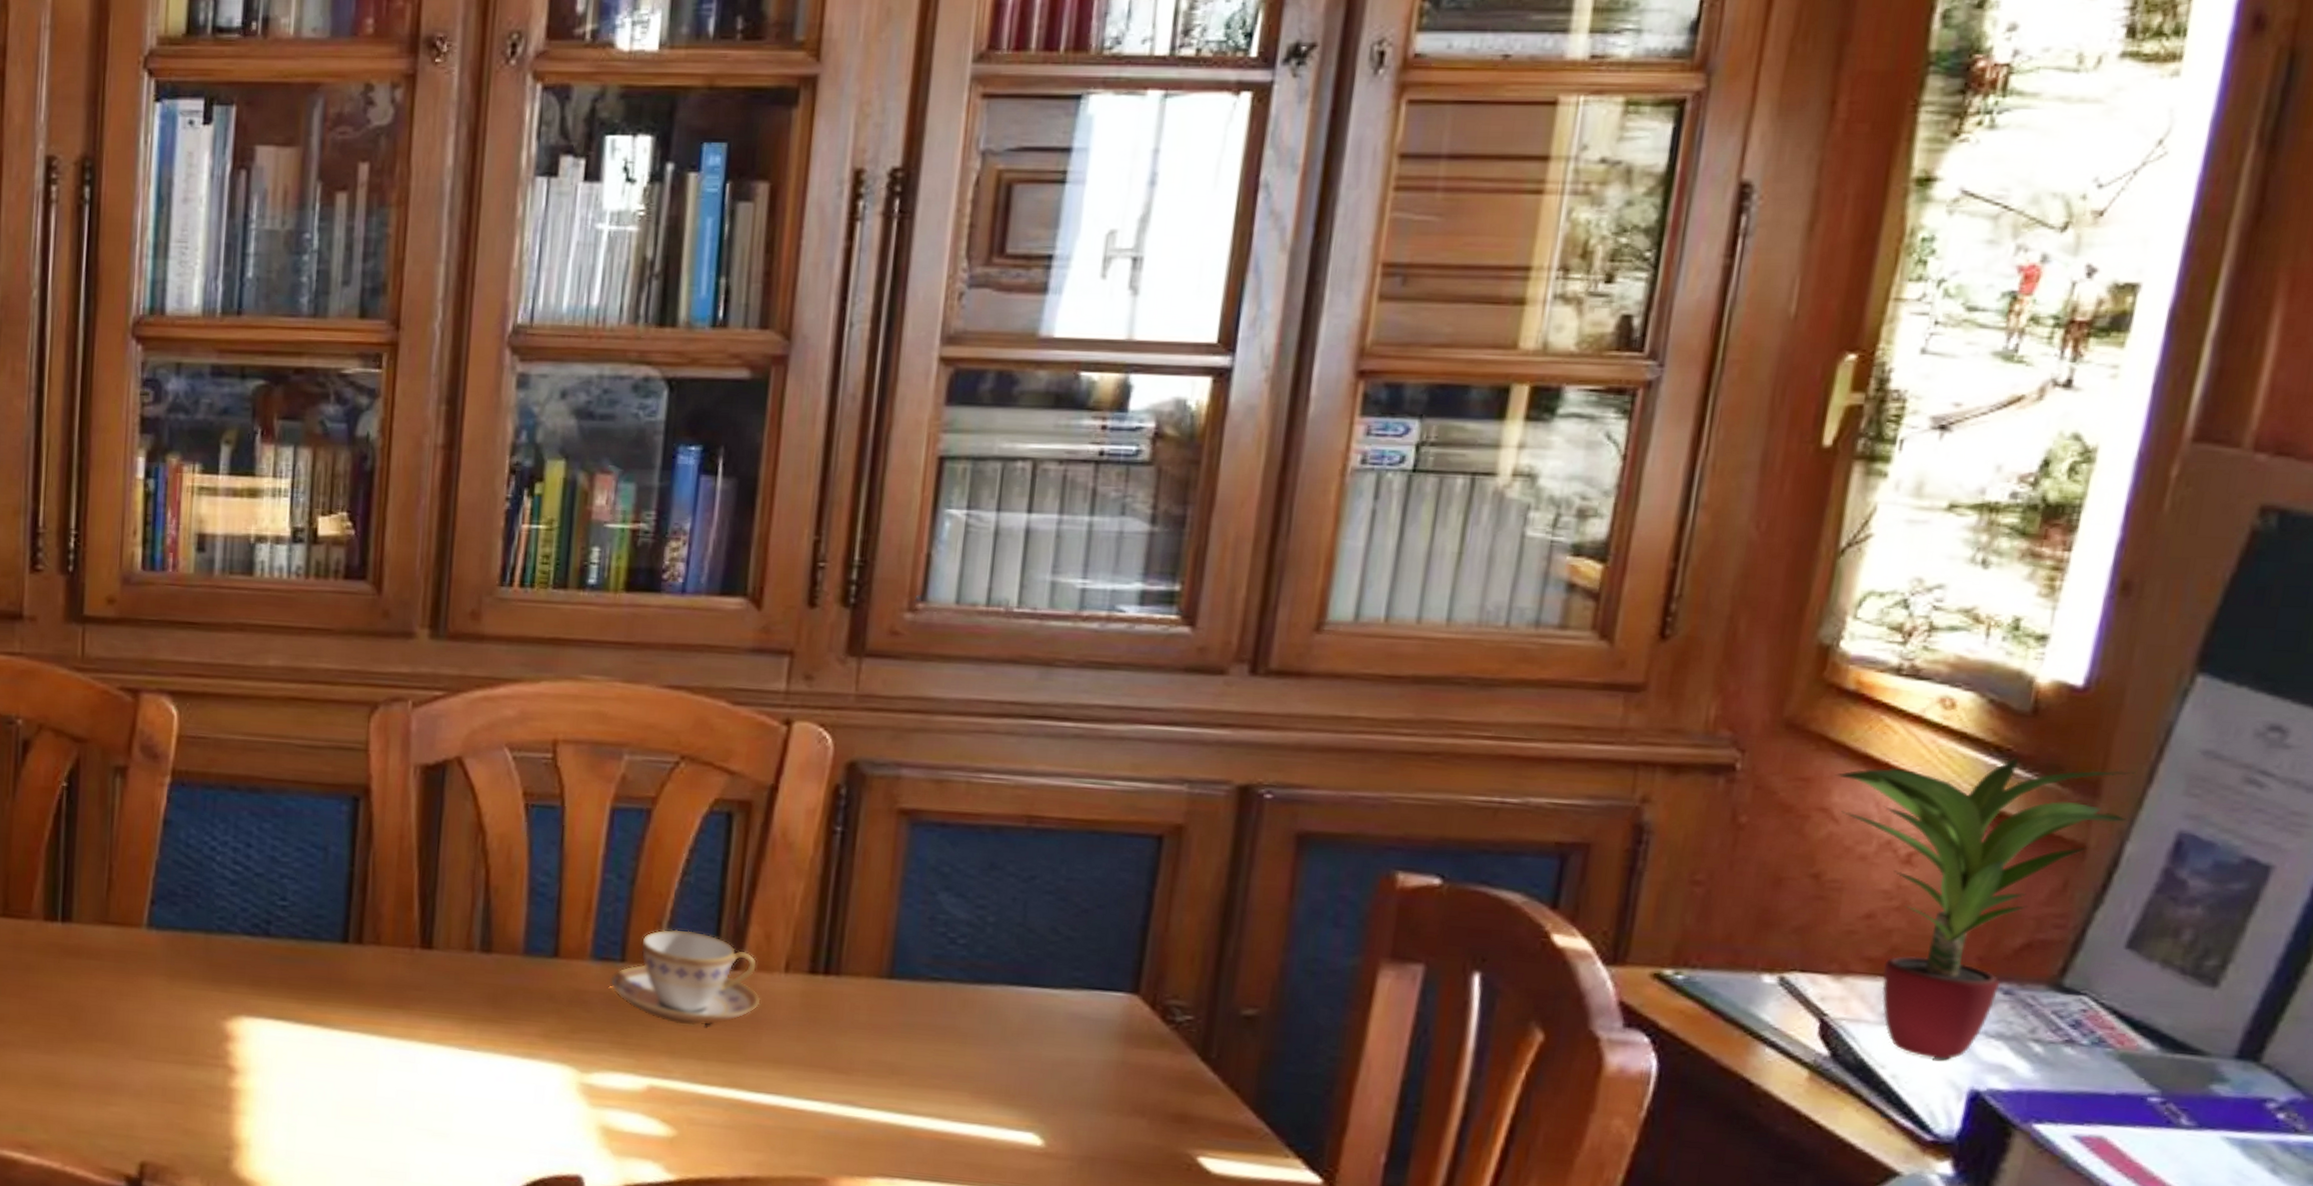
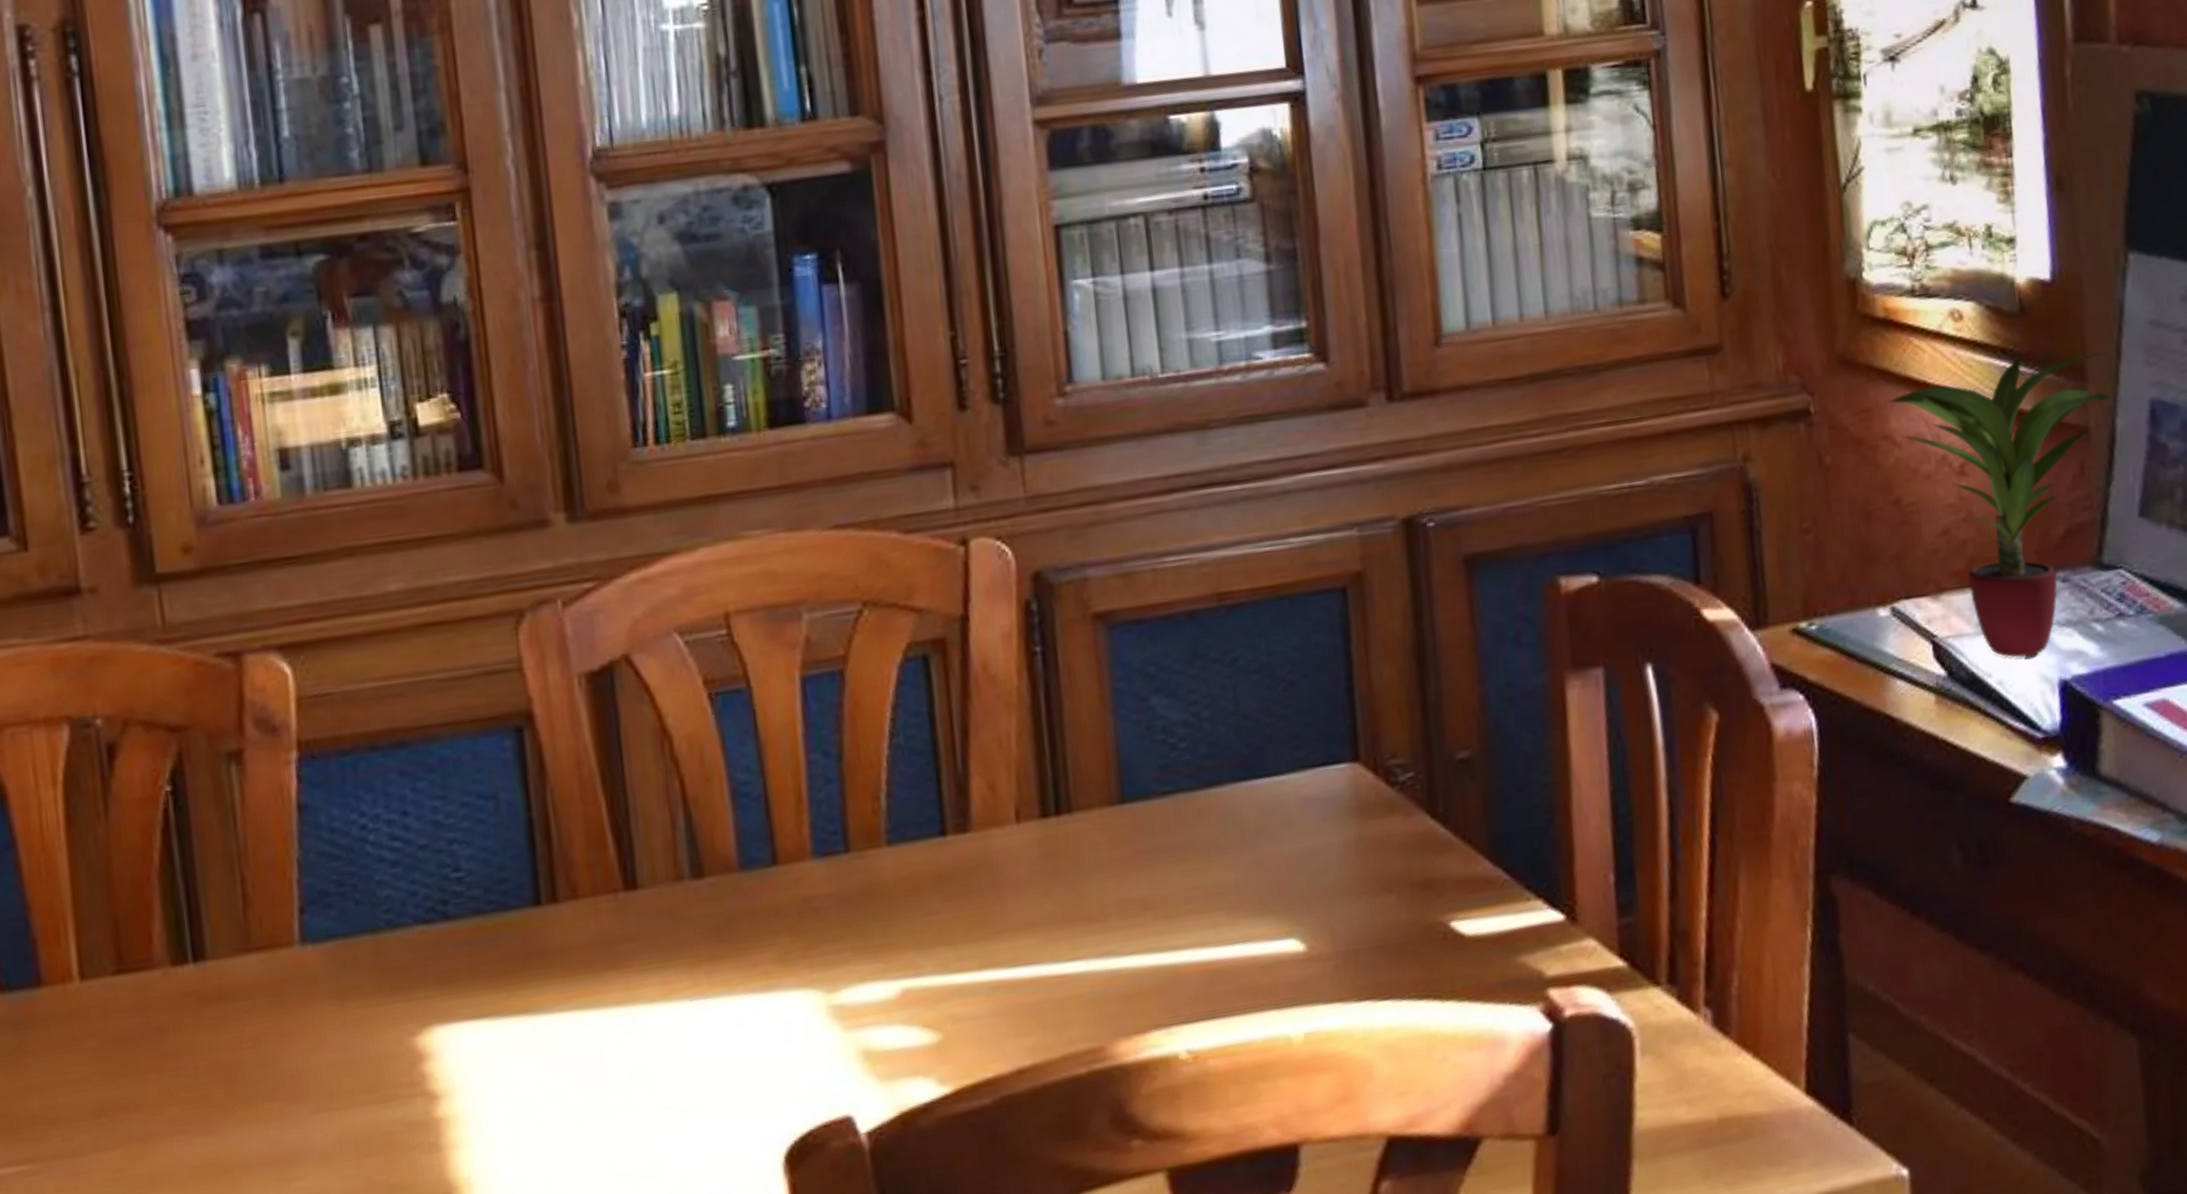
teacup: present [608,929,761,1026] -> none [836,798,999,910]

